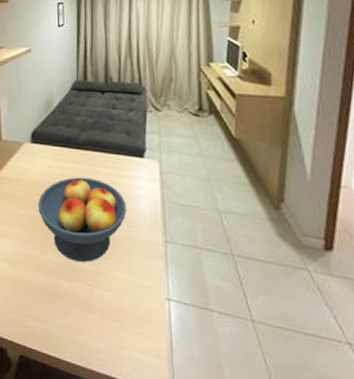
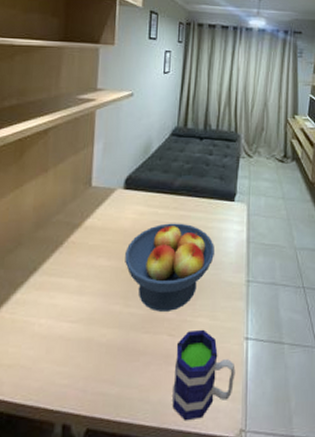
mug: none [95,283,159,368] -> present [172,329,236,421]

